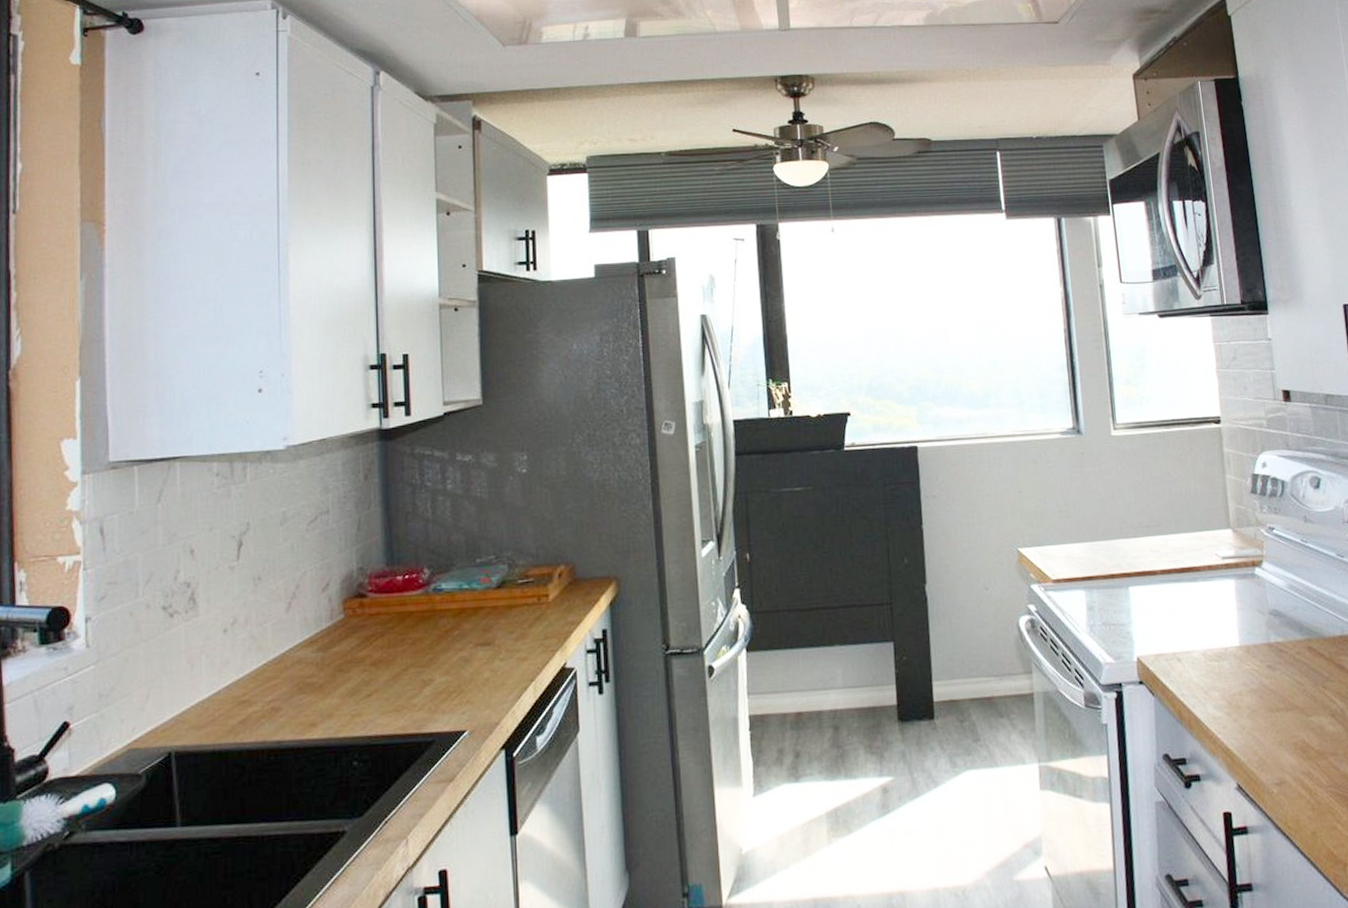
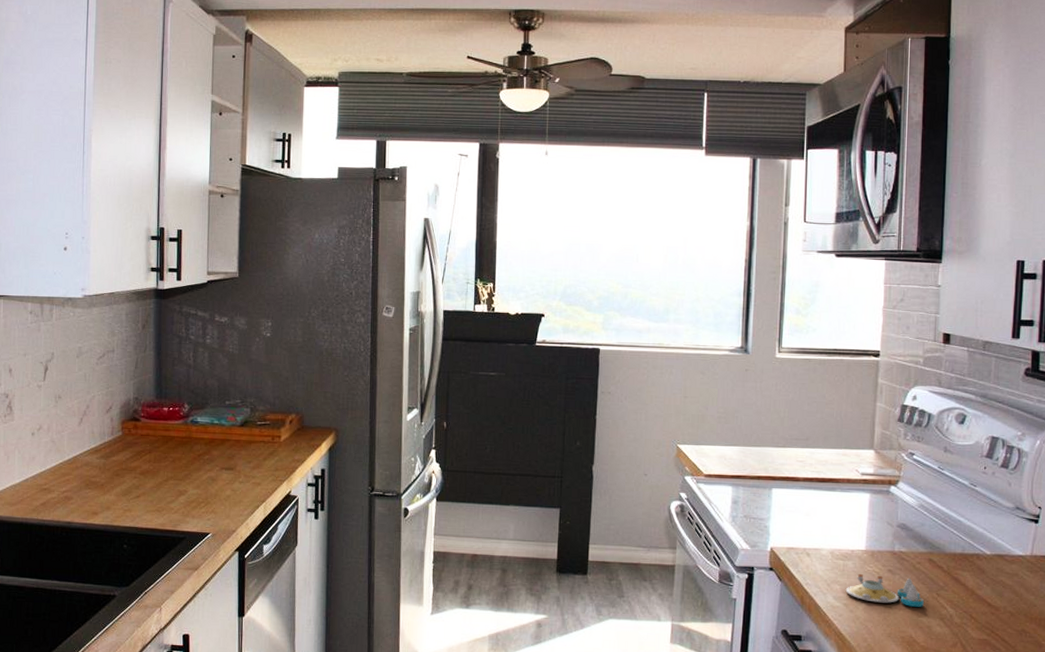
salt and pepper shaker set: none [1225,672,1311,707] -> present [845,574,924,607]

